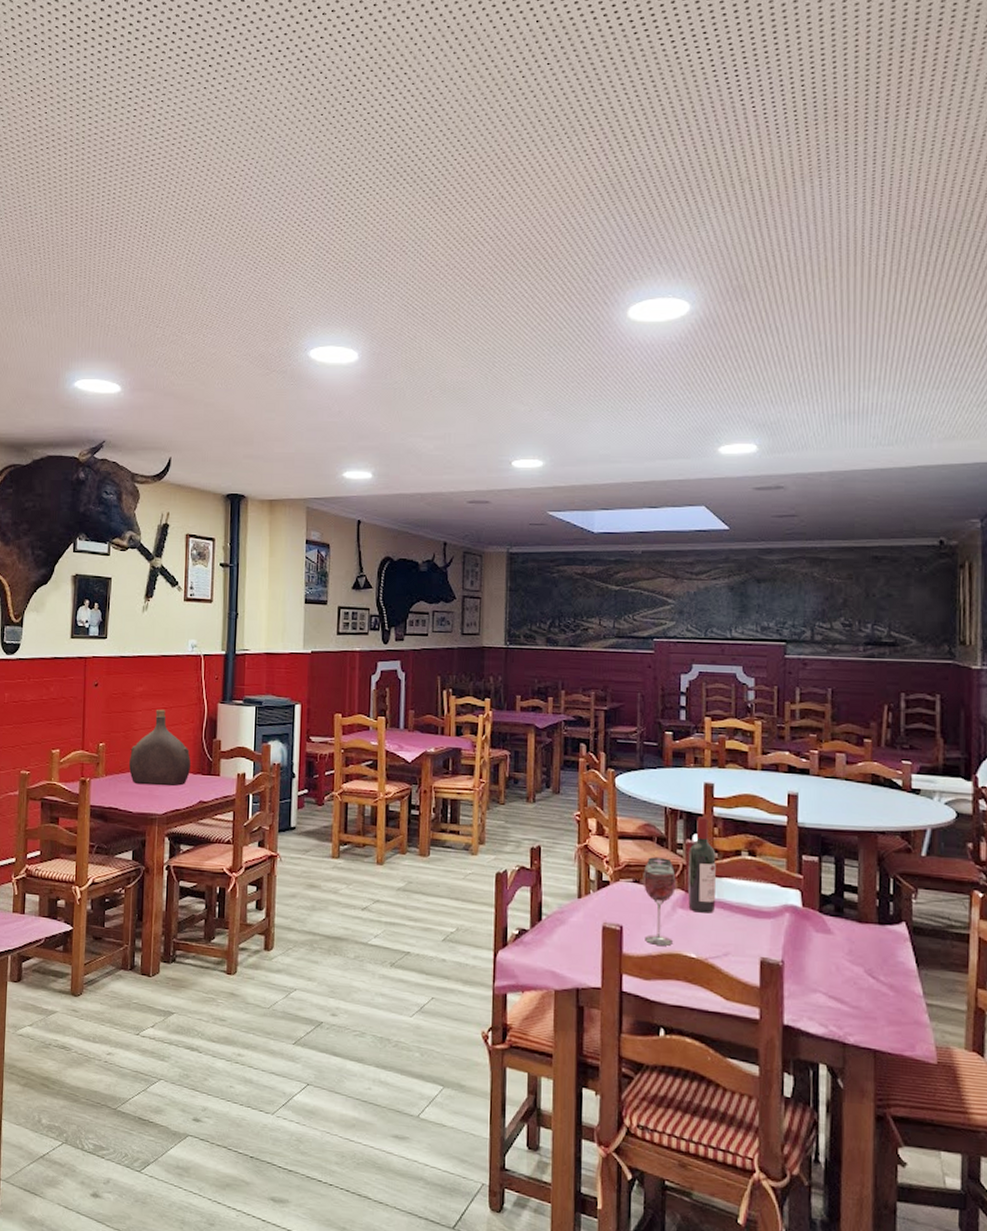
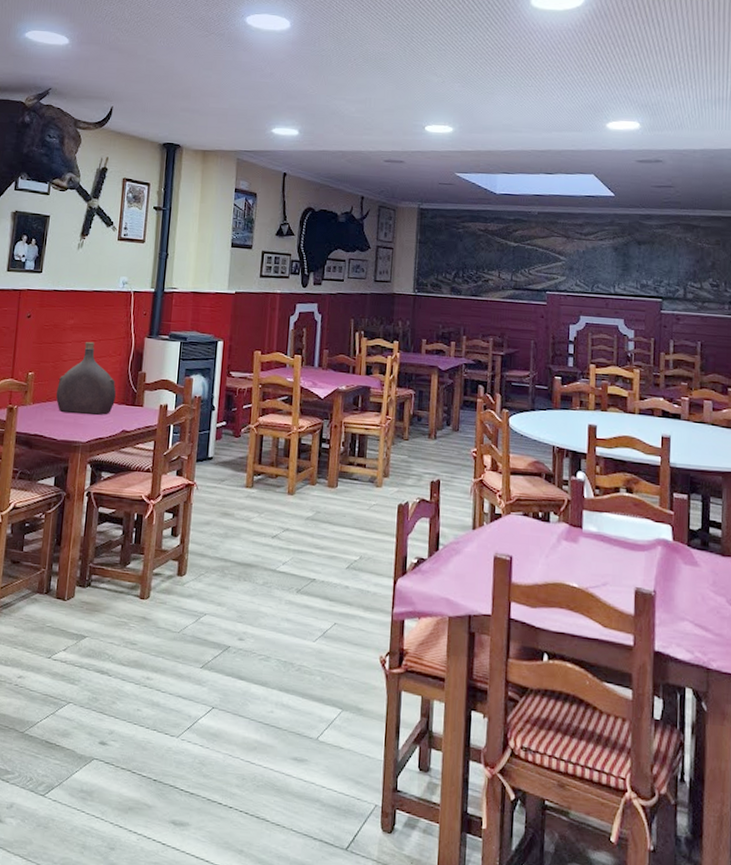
wineglass: present [642,857,676,946] -> none [531,492,562,576]
wine bottle: present [687,816,716,913] -> none [571,455,598,546]

